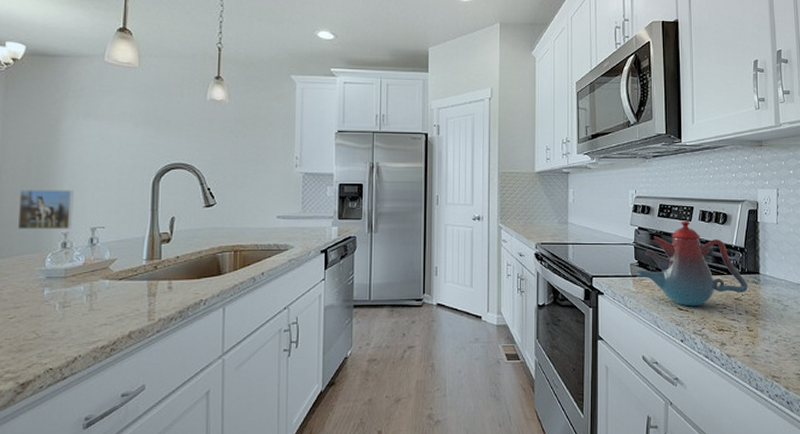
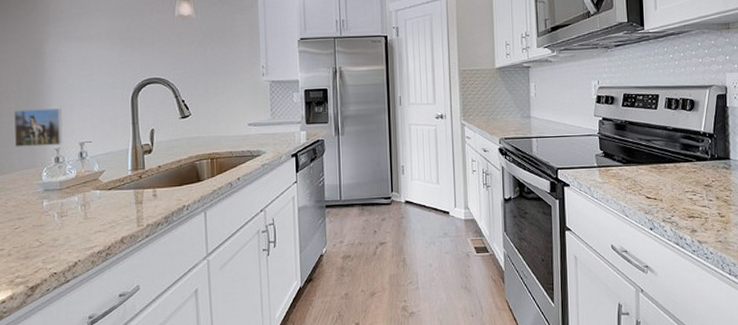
teakettle: present [637,220,748,307] -> none [602,109,719,195]

